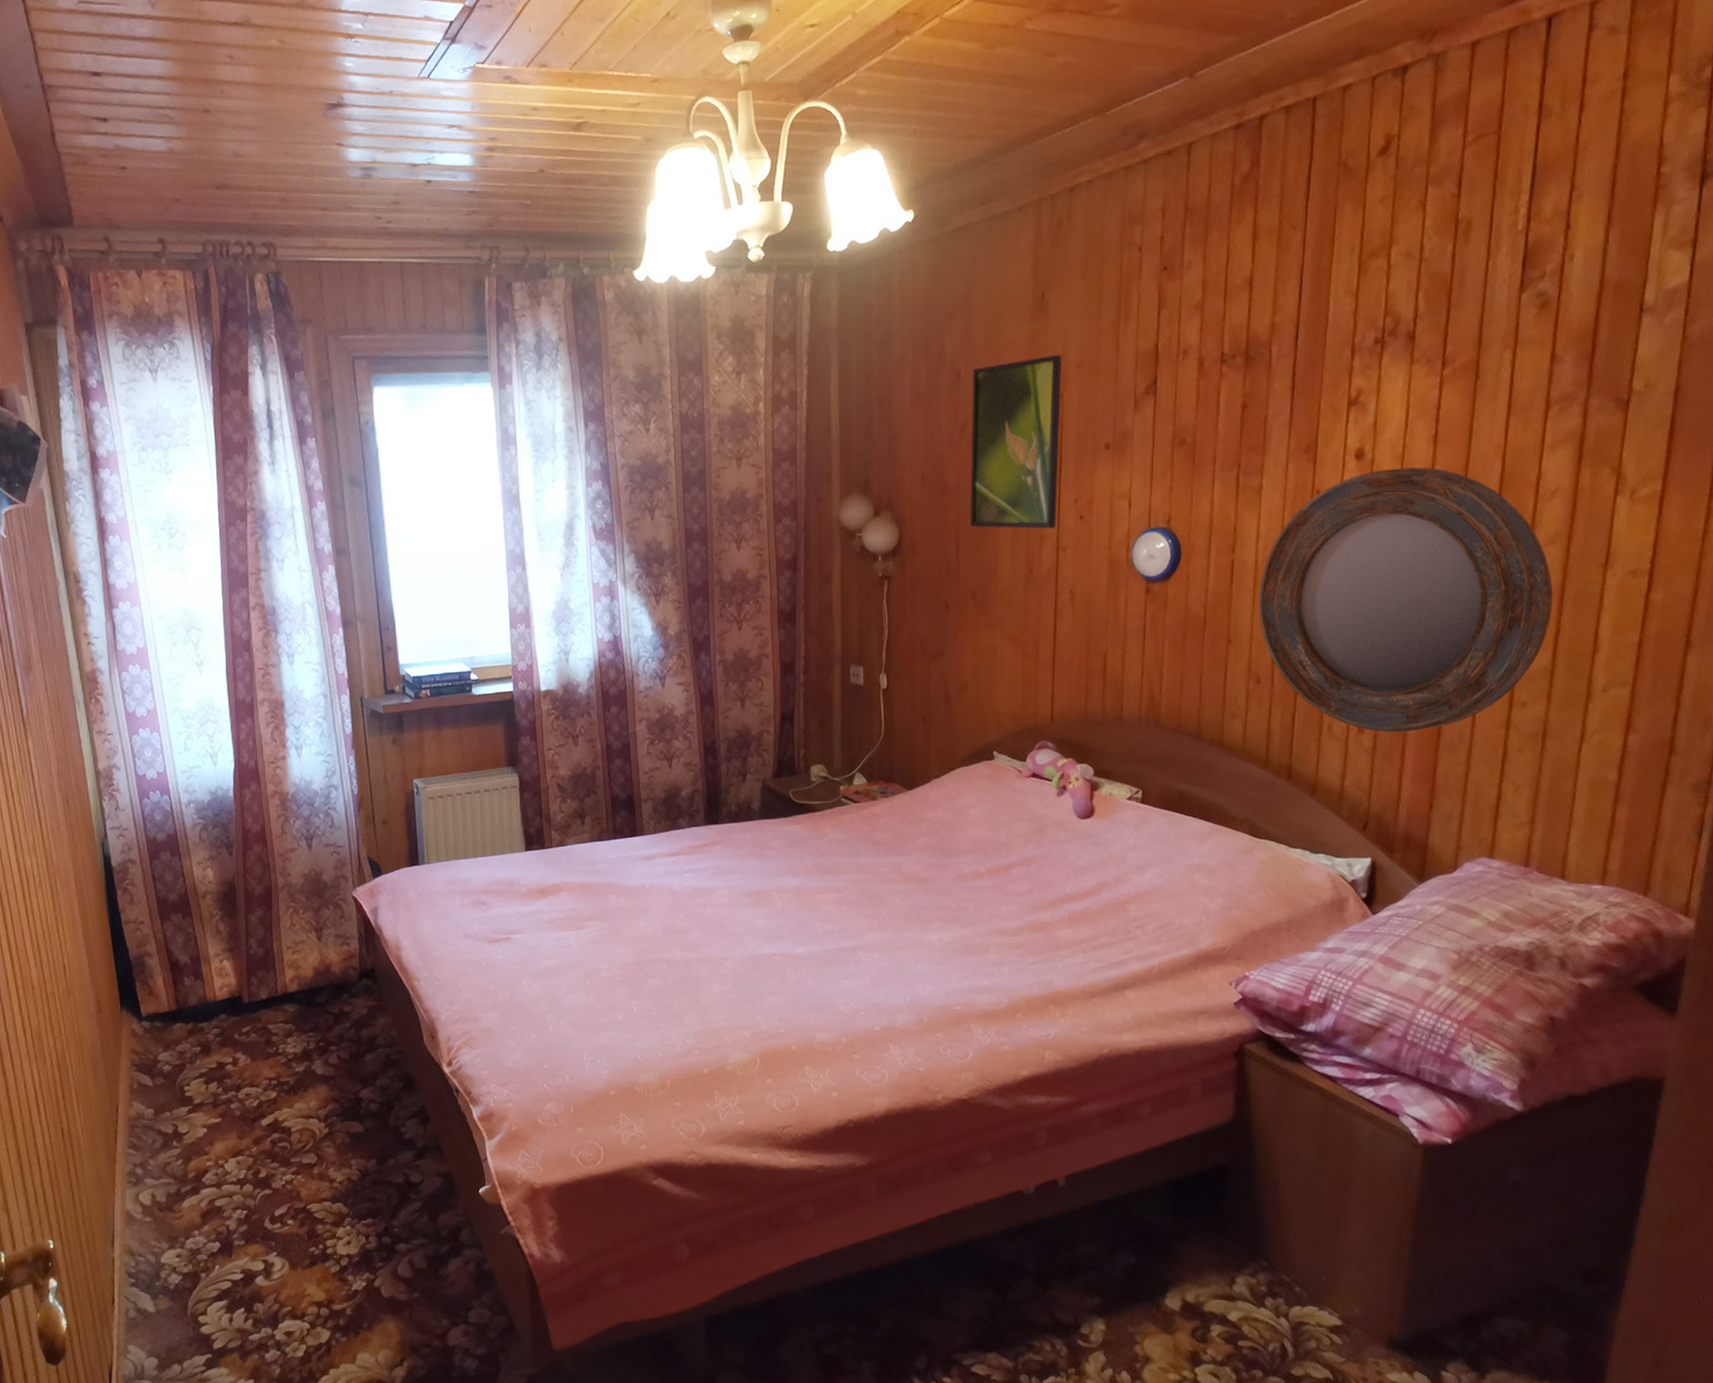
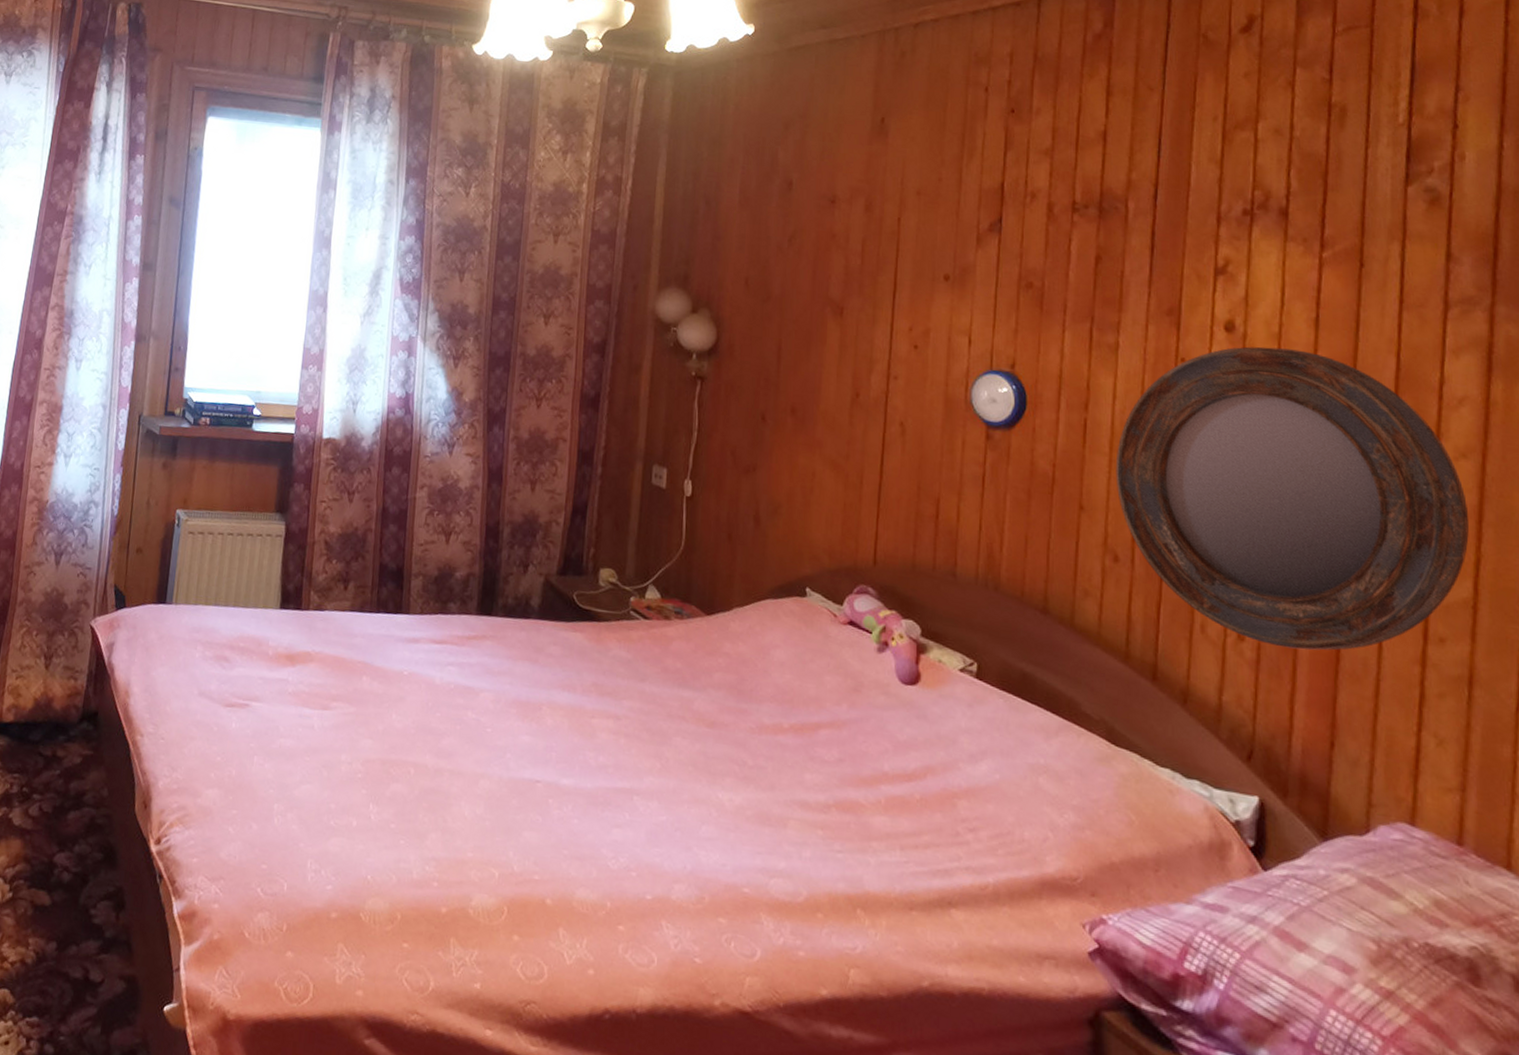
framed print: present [969,354,1062,529] -> none [793,178,901,354]

